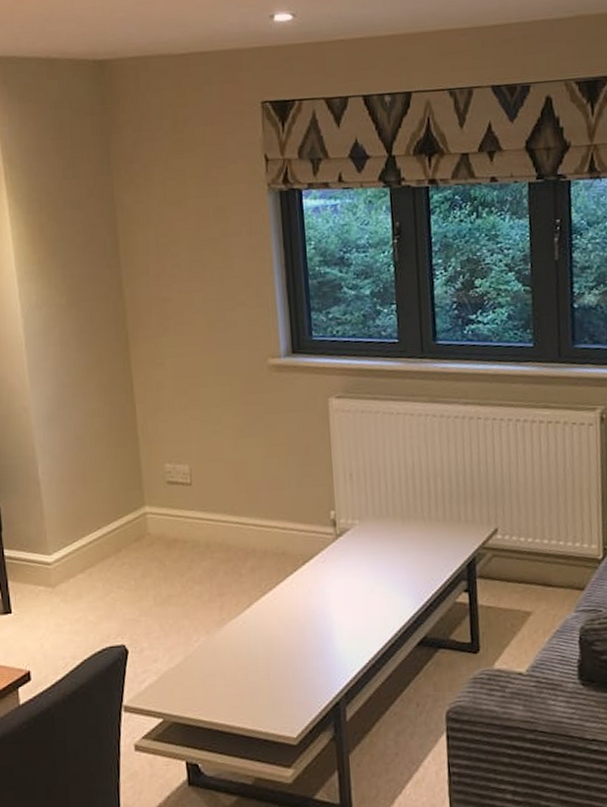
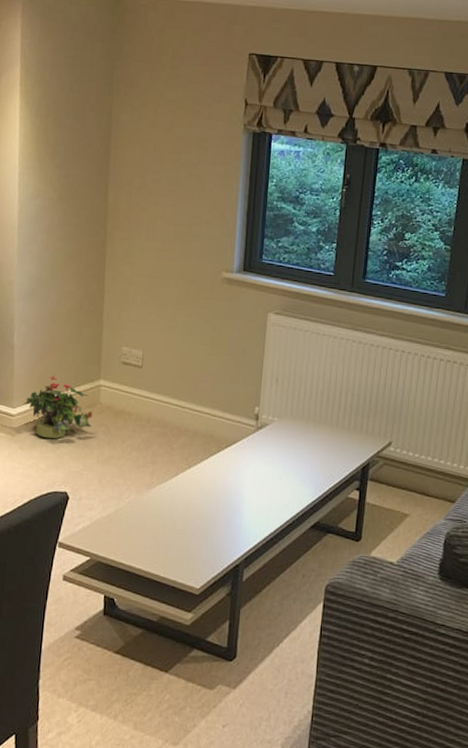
potted plant: none [60,508,143,585] -> present [24,375,93,439]

